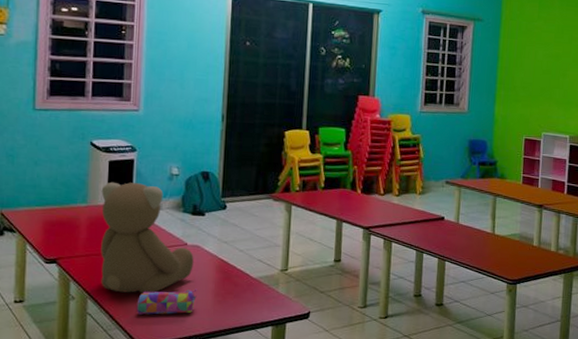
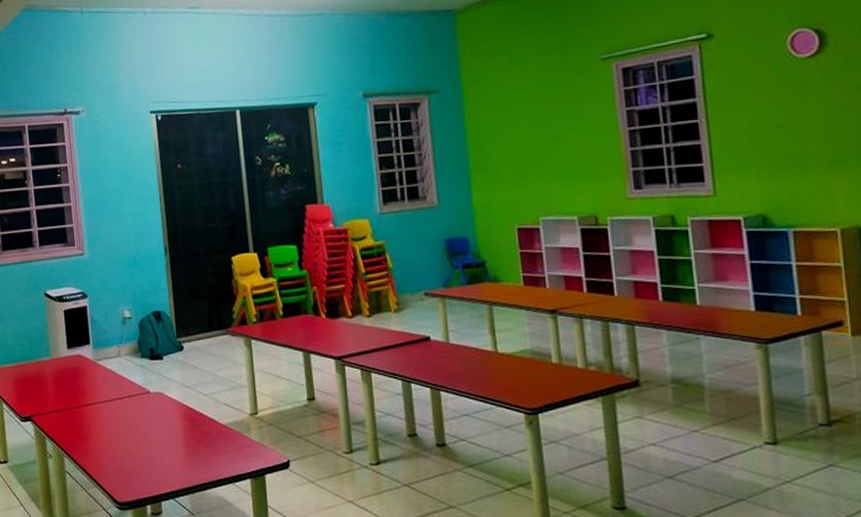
teddy bear: present [101,182,194,294] -> none [61,330,160,448]
pencil case: present [136,289,197,316] -> none [110,440,168,472]

